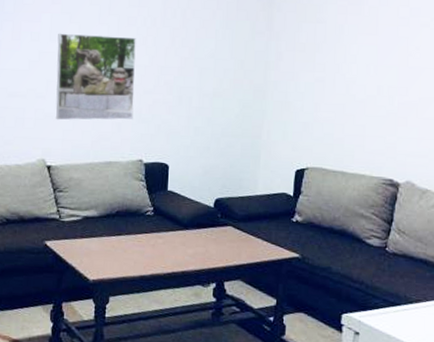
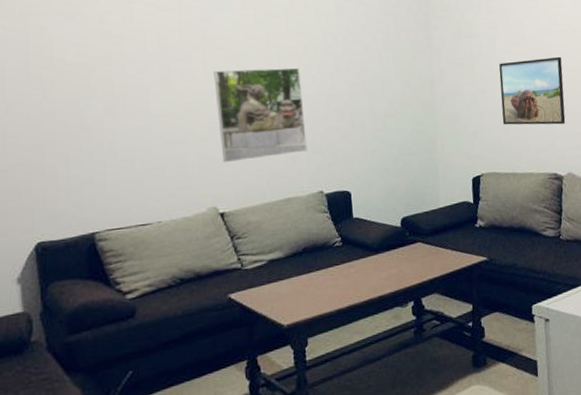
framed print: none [338,52,418,127] -> present [499,56,566,125]

